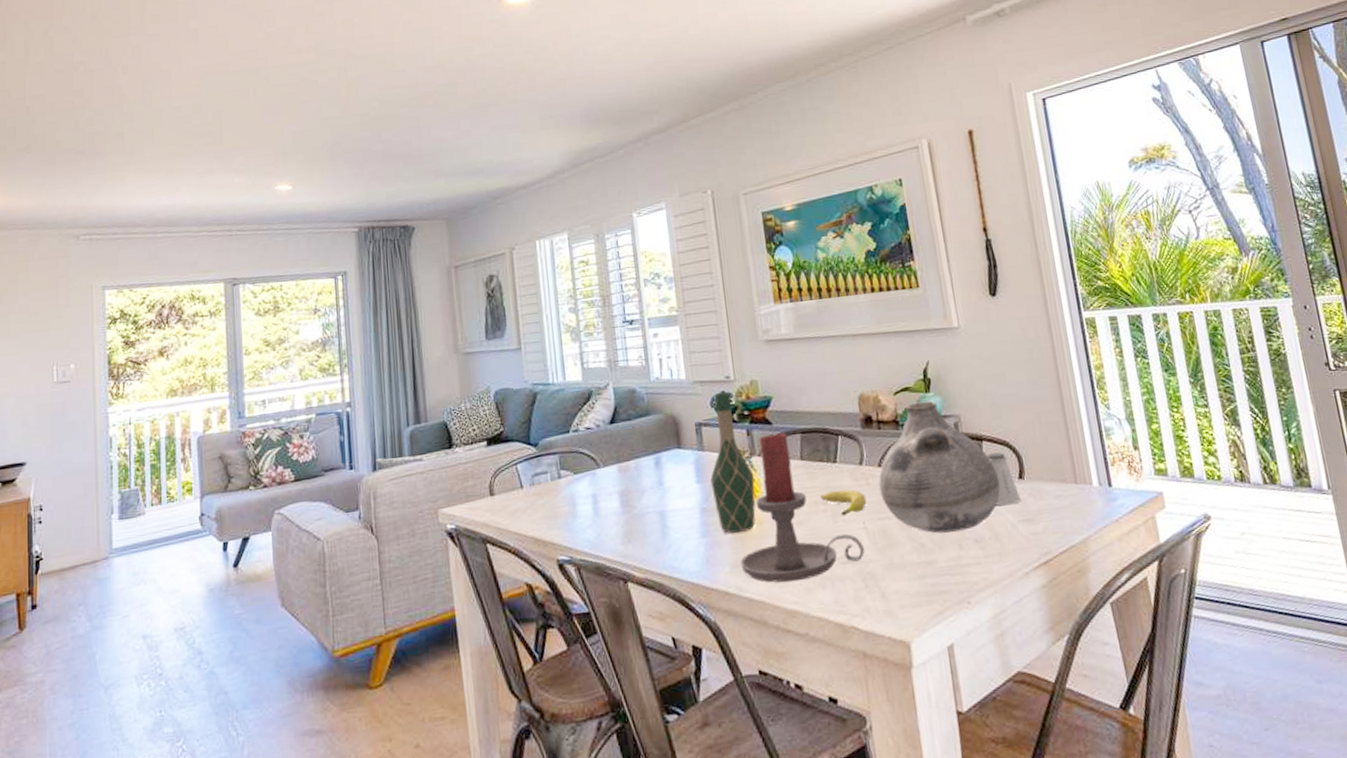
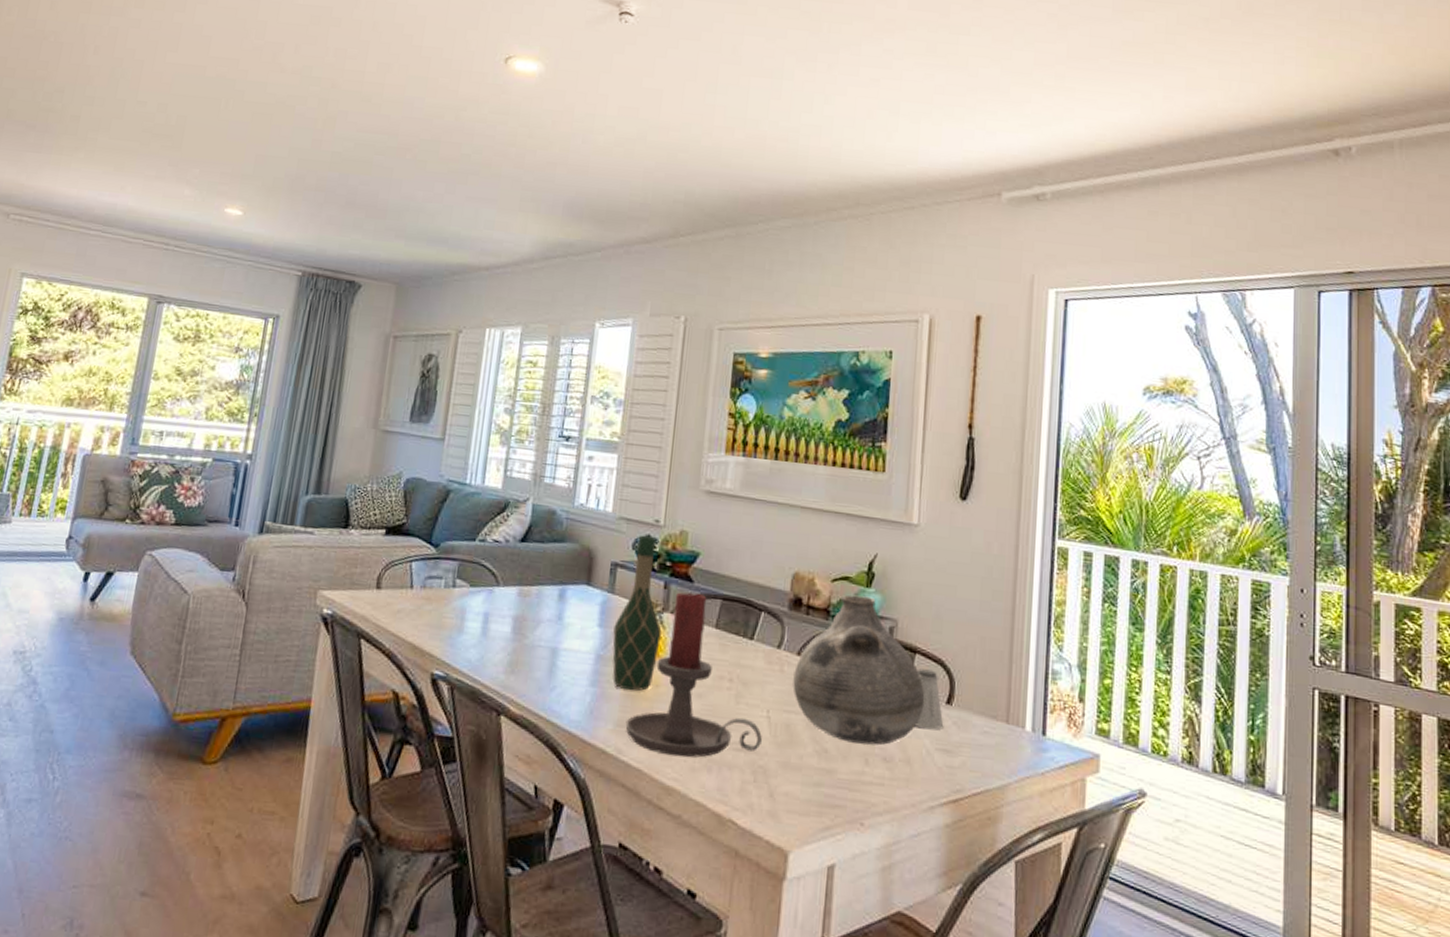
fruit: present [820,489,867,517] -> none [727,668,777,700]

